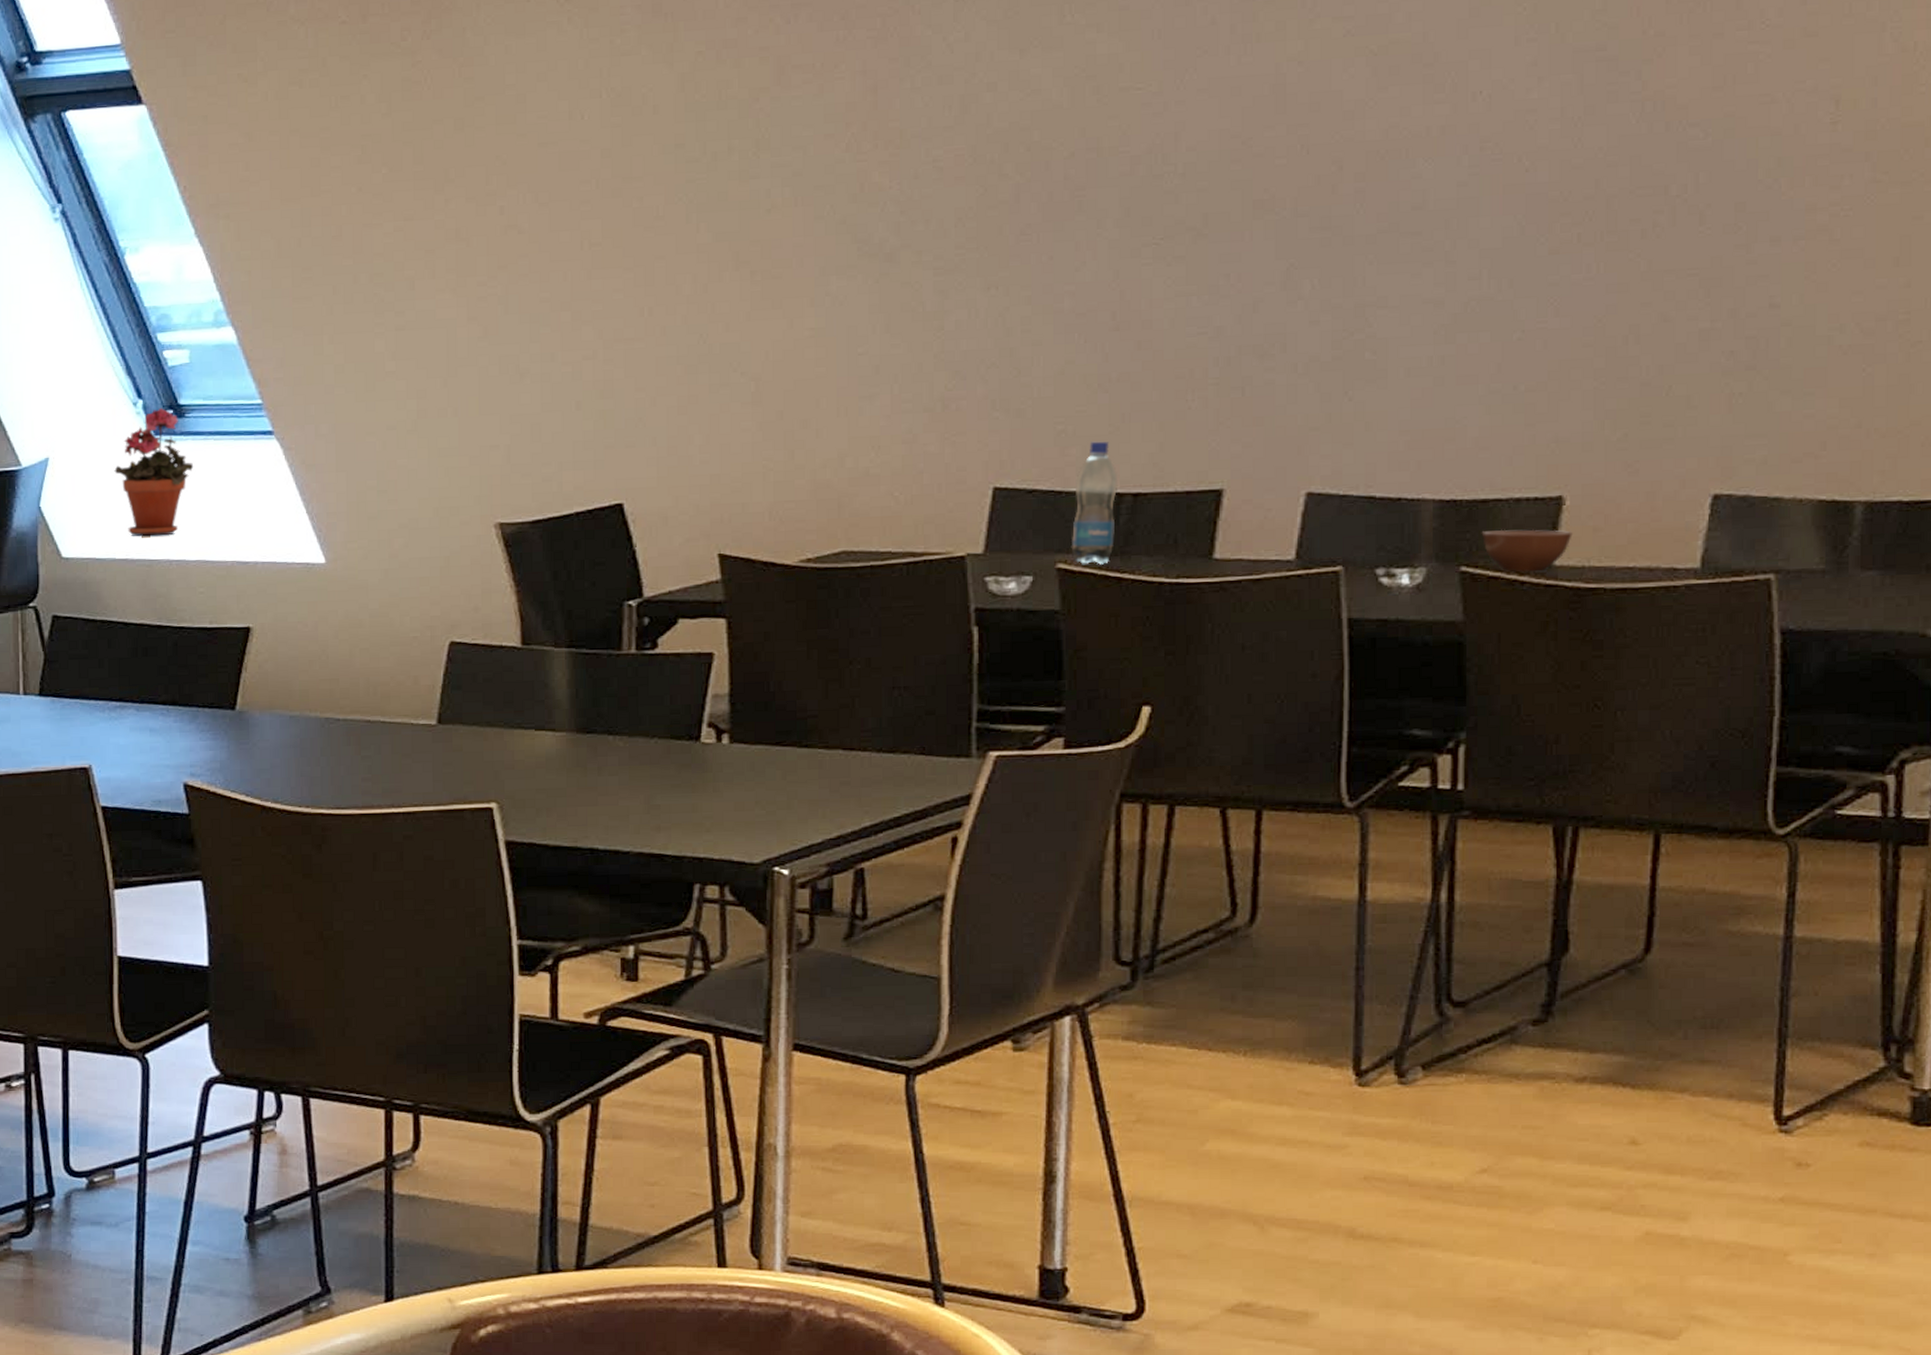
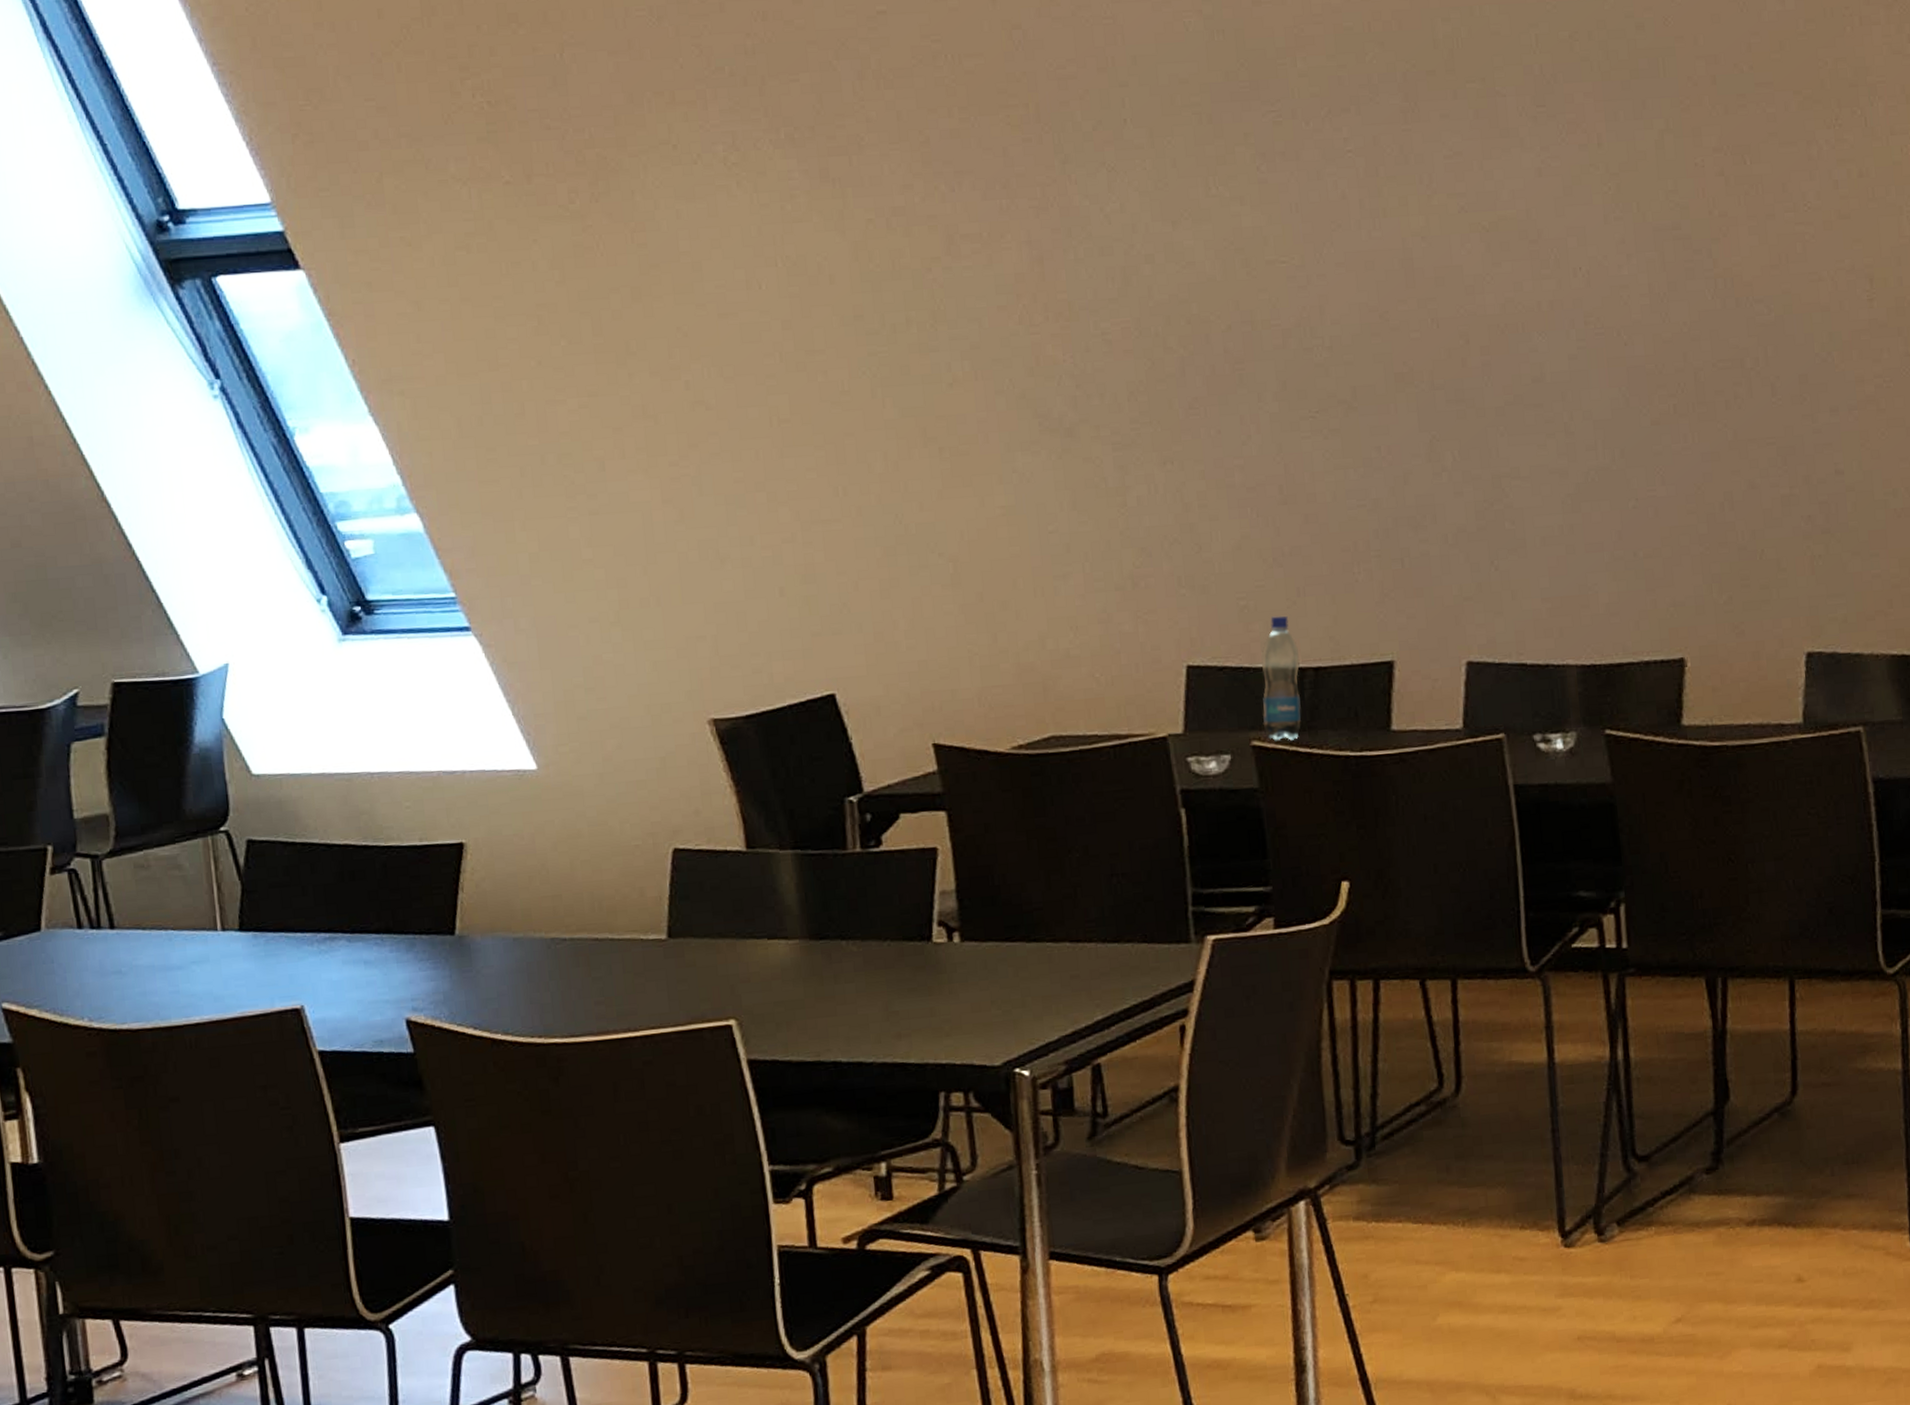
potted plant: present [114,408,194,536] -> none [302,605,389,747]
bowl: present [1481,529,1573,573] -> none [1619,690,1696,734]

